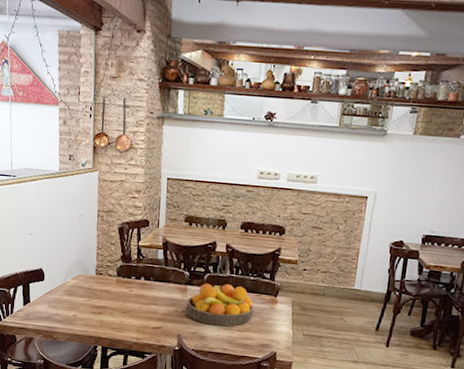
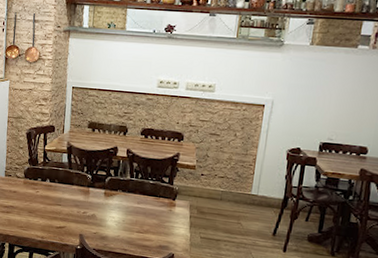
fruit bowl: present [185,283,254,327] -> none [87,186,153,228]

